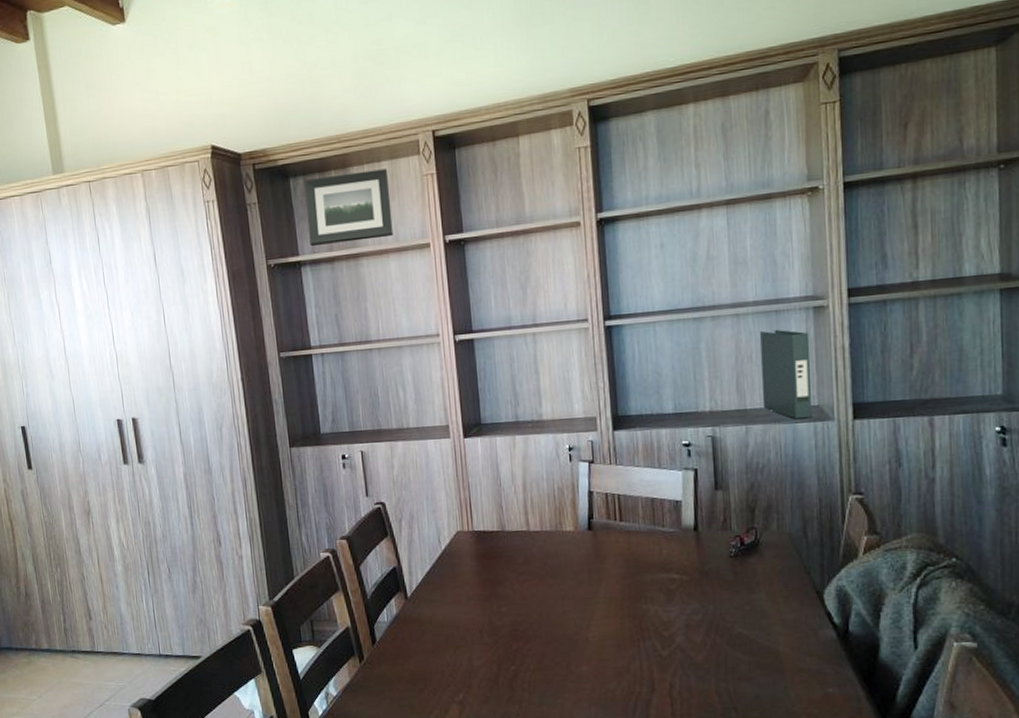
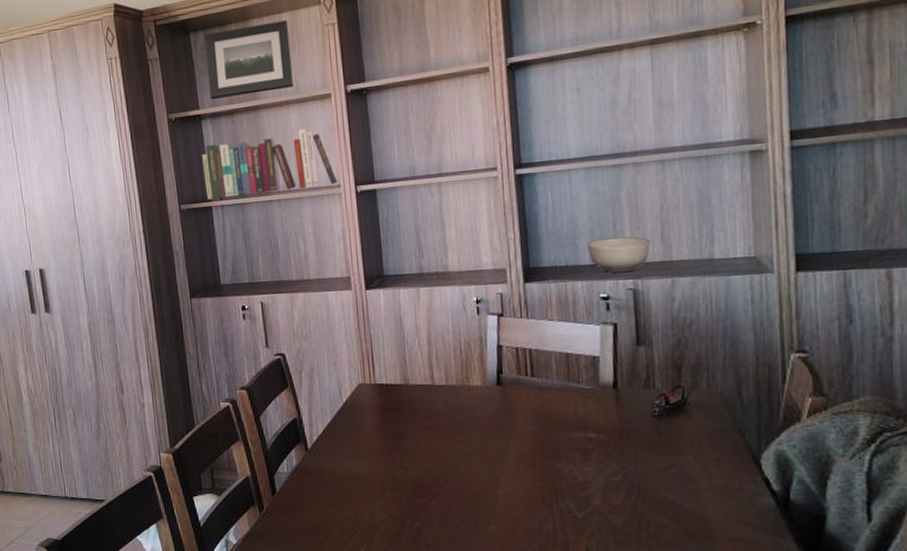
books: none [302,286,395,347] -> present [202,138,296,200]
books: none [393,277,436,338] -> present [293,129,337,189]
bowl: none [669,386,727,421] -> present [586,236,651,273]
binder: present [760,329,812,419] -> none [688,175,748,272]

